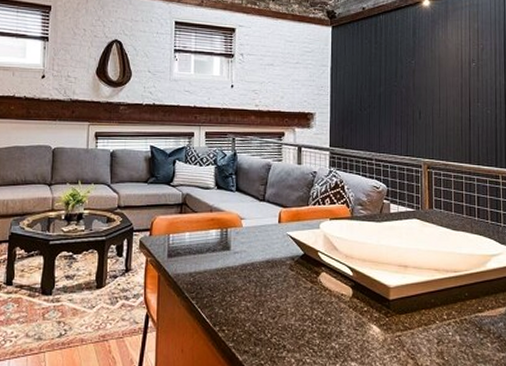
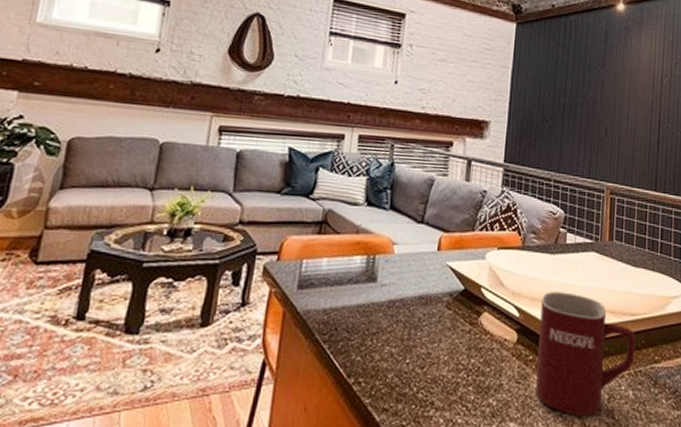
mug: none [372,254,460,358] -> present [535,291,636,417]

